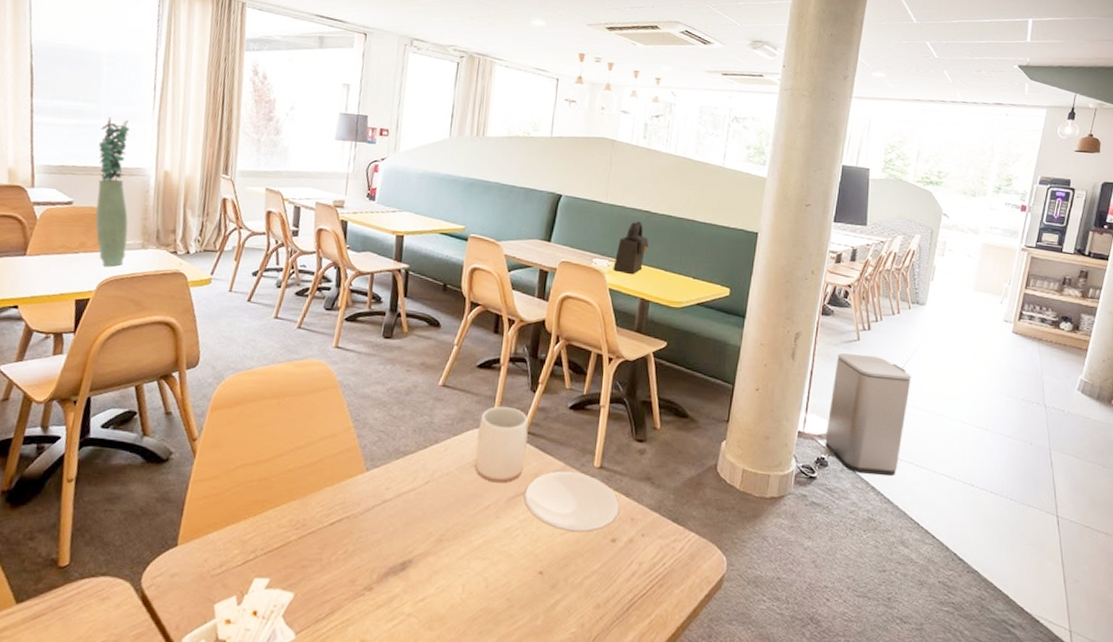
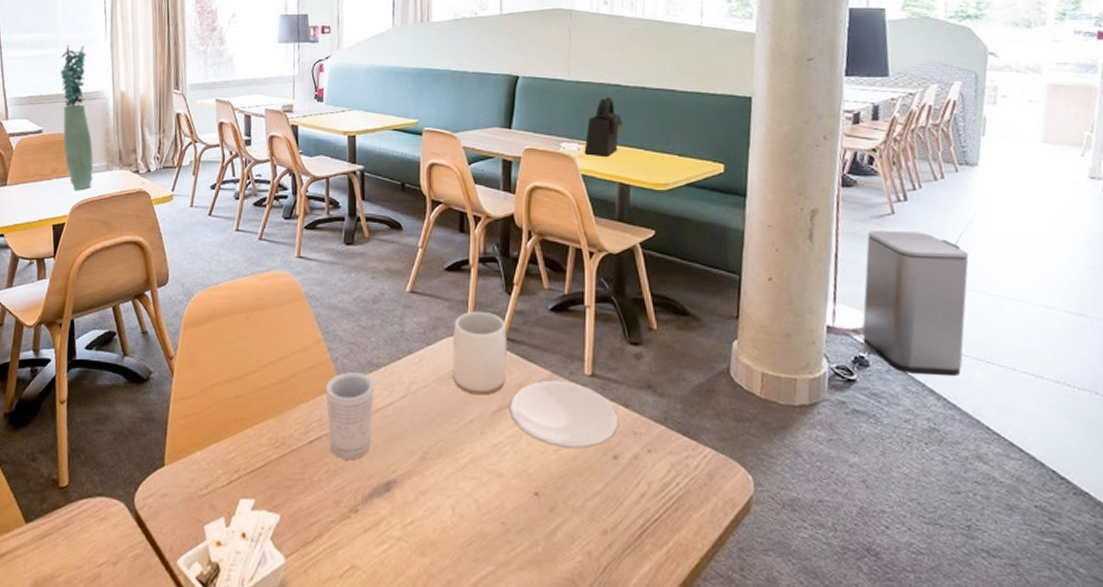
cup: none [350,458,400,542] -> present [326,372,375,461]

